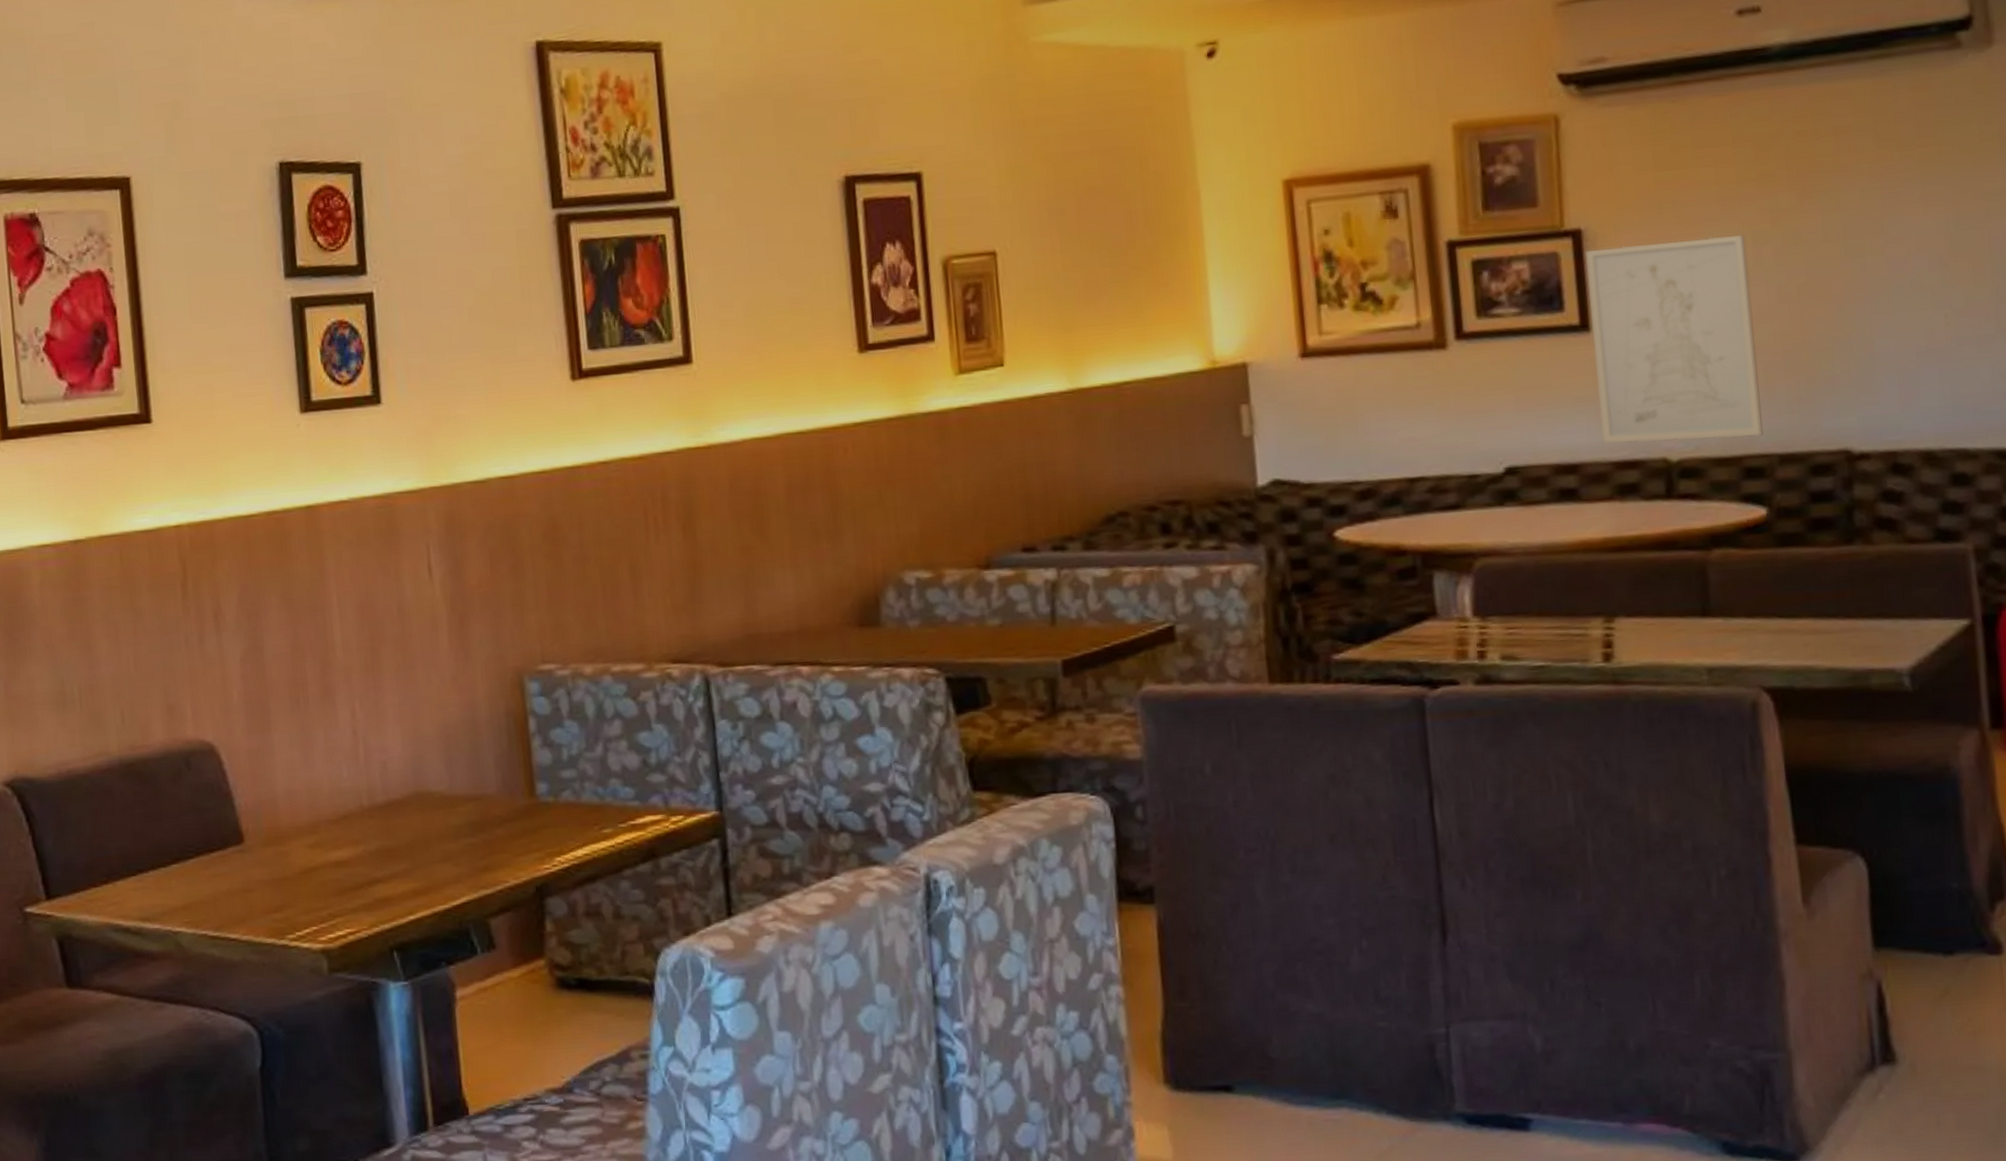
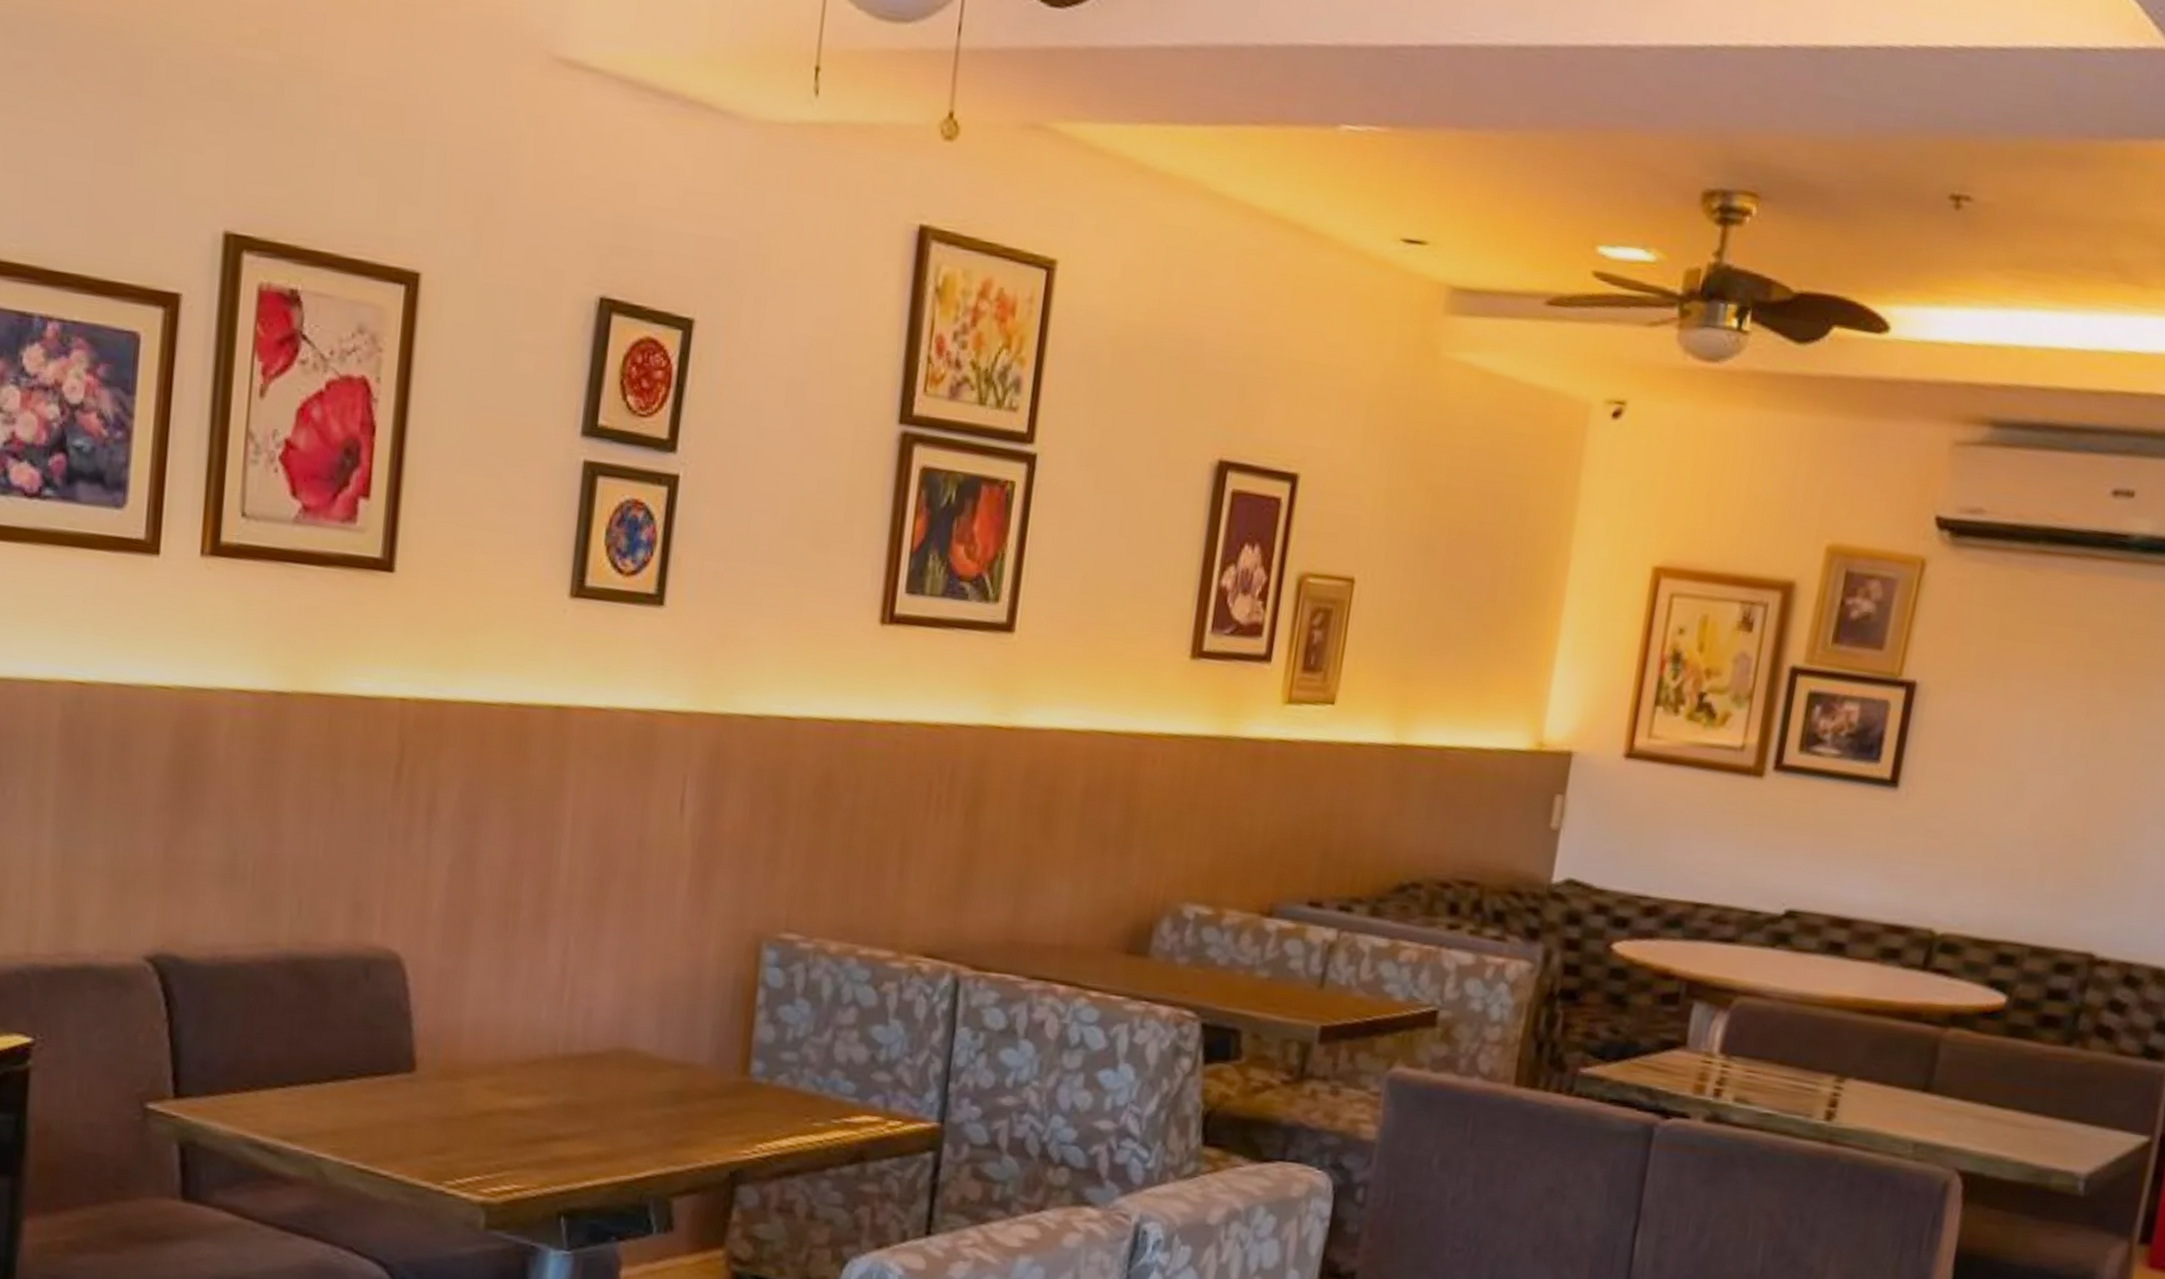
wall art: present [1584,235,1763,443] -> none [1880,704,2059,925]

